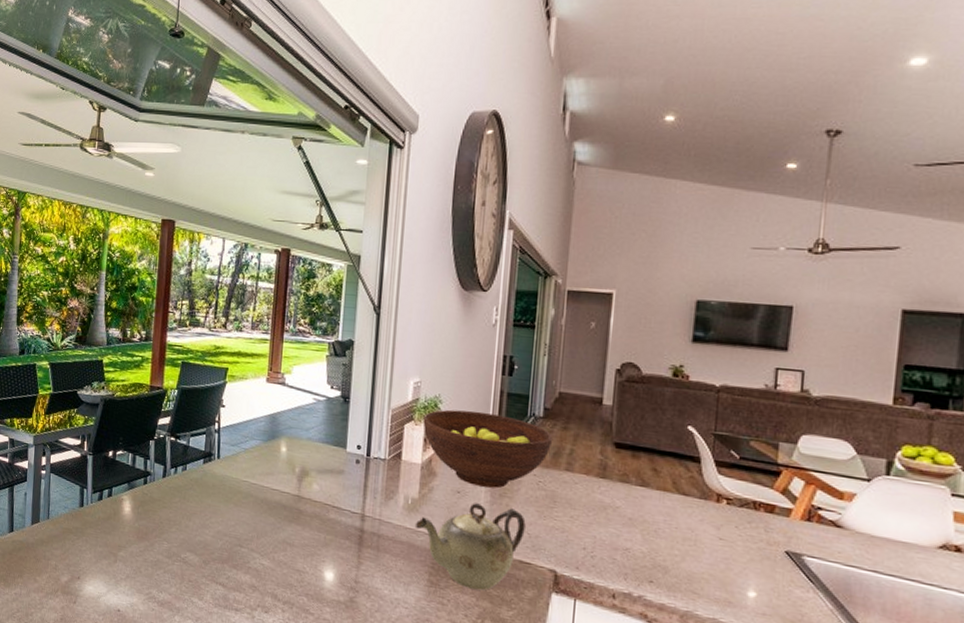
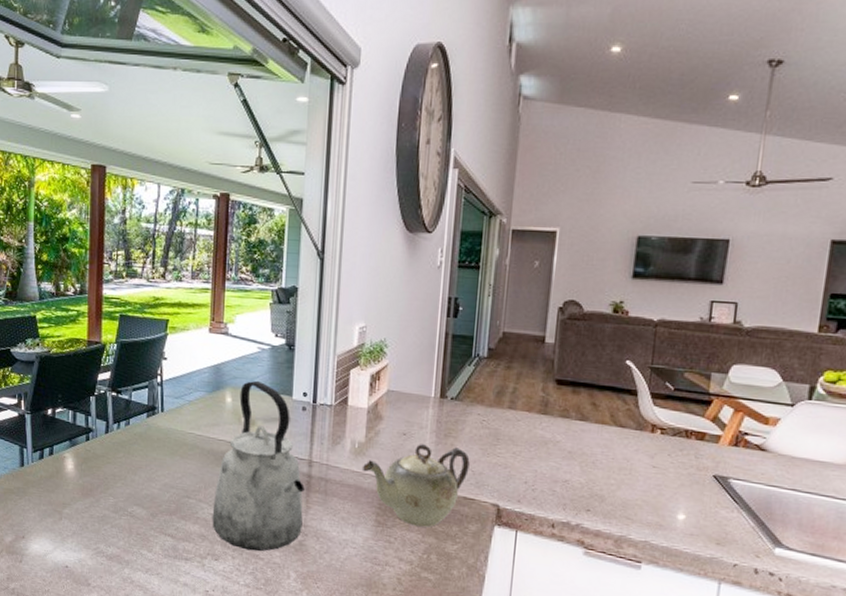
kettle: none [263,431,357,606] -> present [212,380,305,552]
fruit bowl: present [423,409,552,489] -> none [368,353,496,429]

